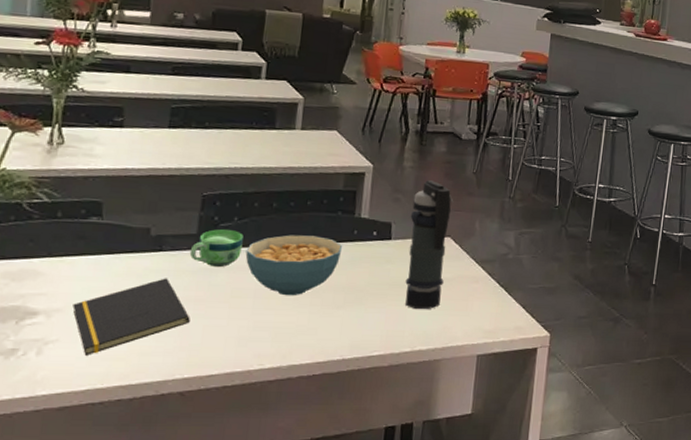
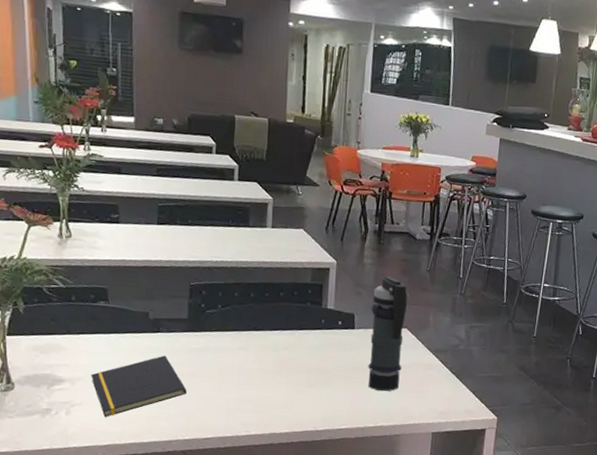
cup: present [189,228,243,268] -> none [182,315,227,348]
cereal bowl: present [245,235,343,296] -> none [229,321,313,375]

